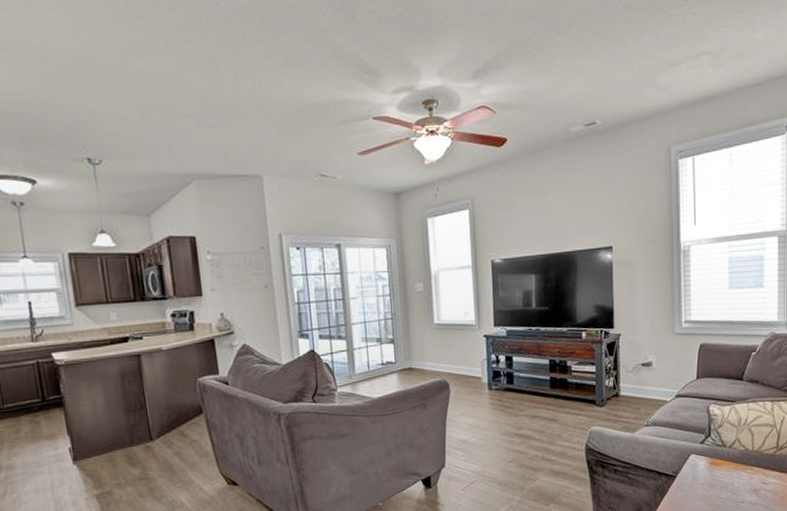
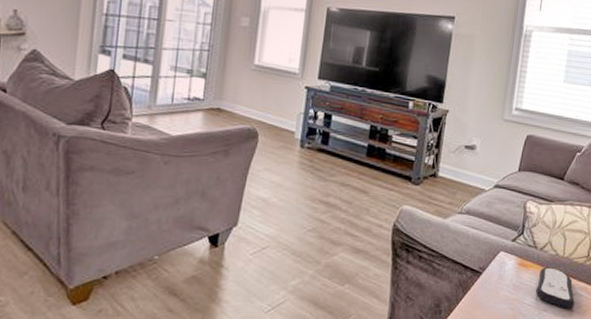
remote control: none [731,462,770,498] -> present [536,267,575,309]

